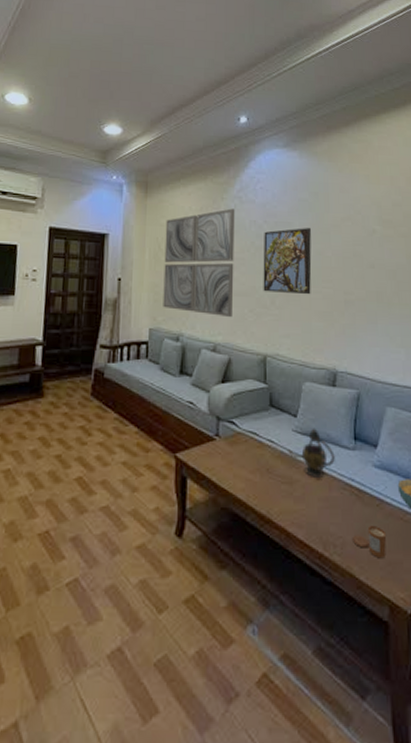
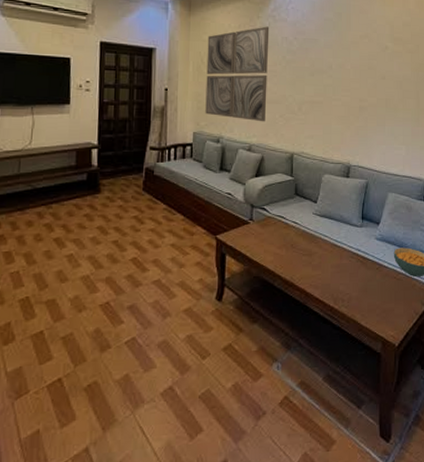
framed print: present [263,228,312,295] -> none [292,44,334,102]
teapot: present [288,428,335,477] -> none [309,211,346,250]
candle: present [353,526,387,559] -> none [357,284,383,308]

